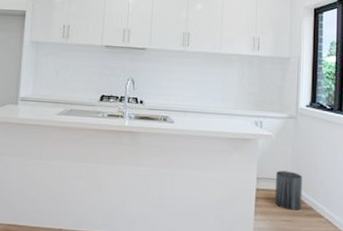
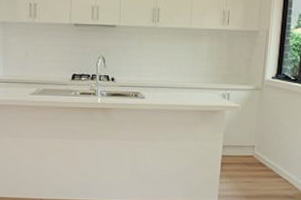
trash can: present [274,170,303,210] -> none [238,138,265,173]

